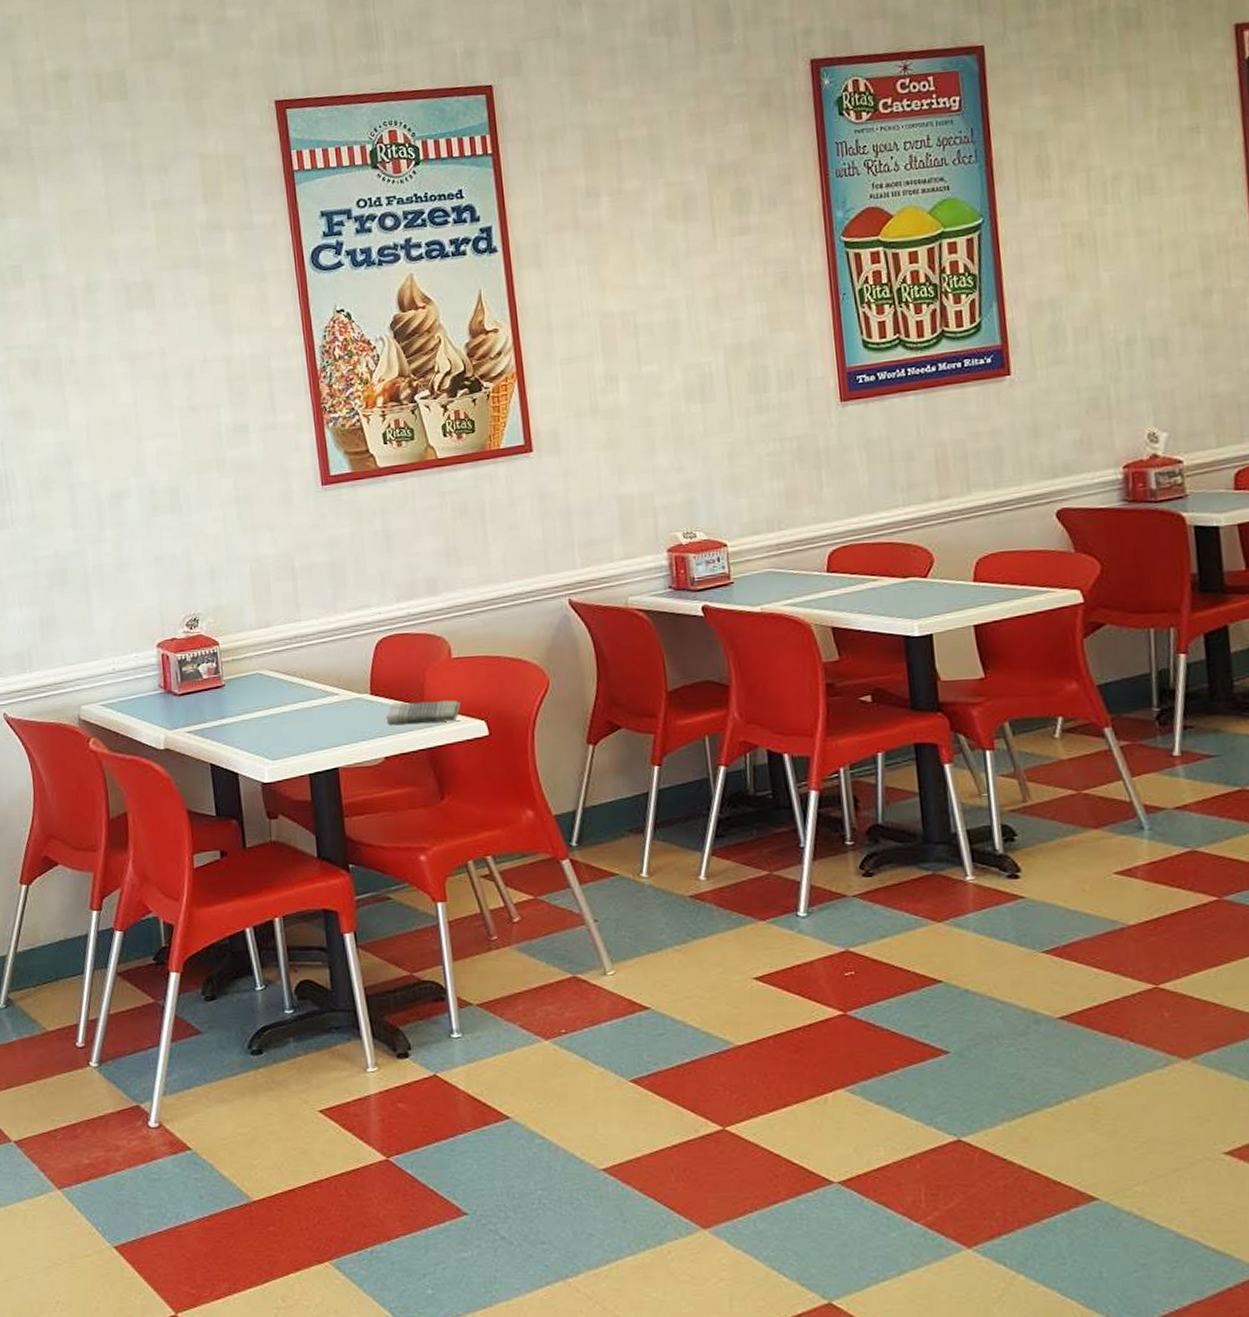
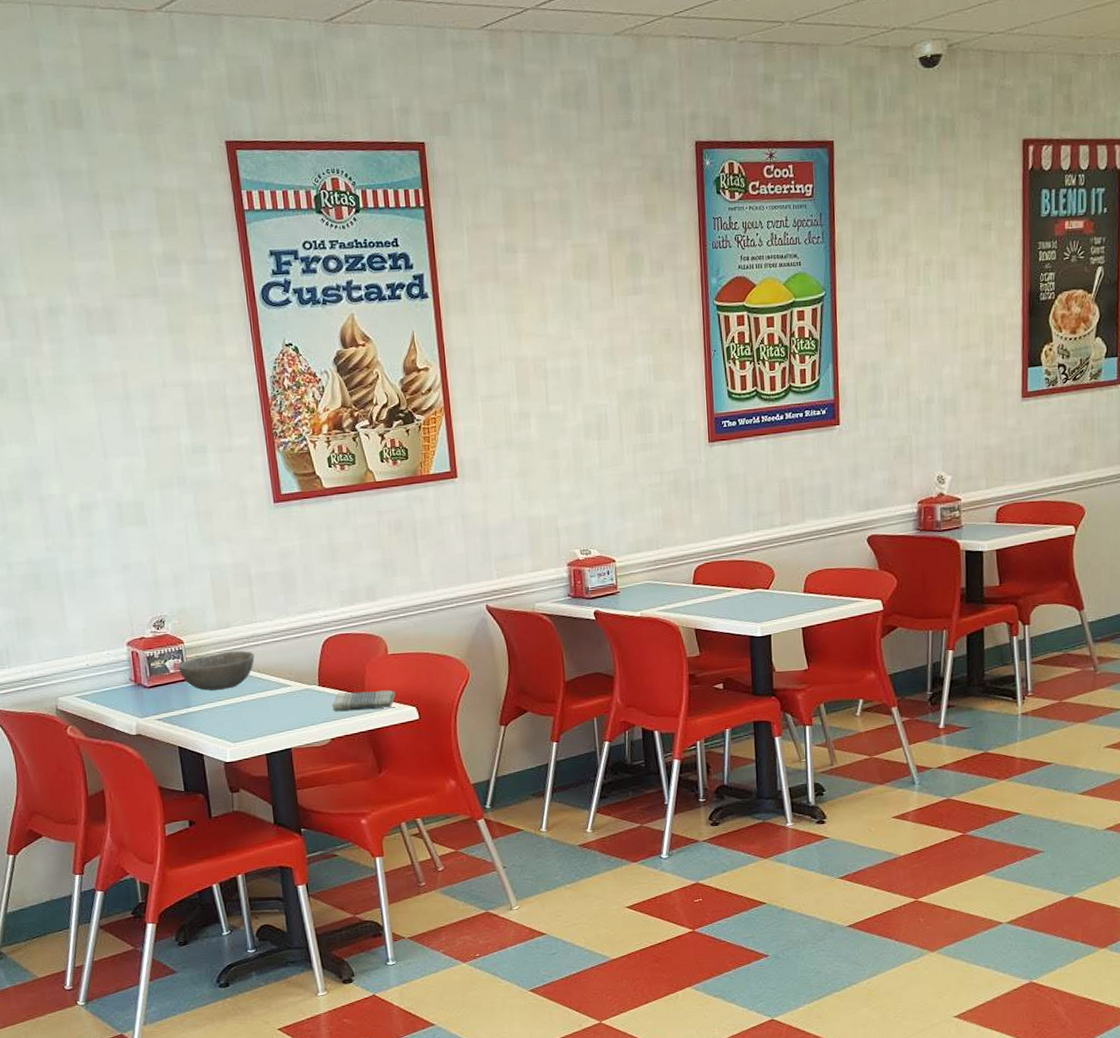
bowl: none [212,653,298,699] -> present [178,650,255,691]

